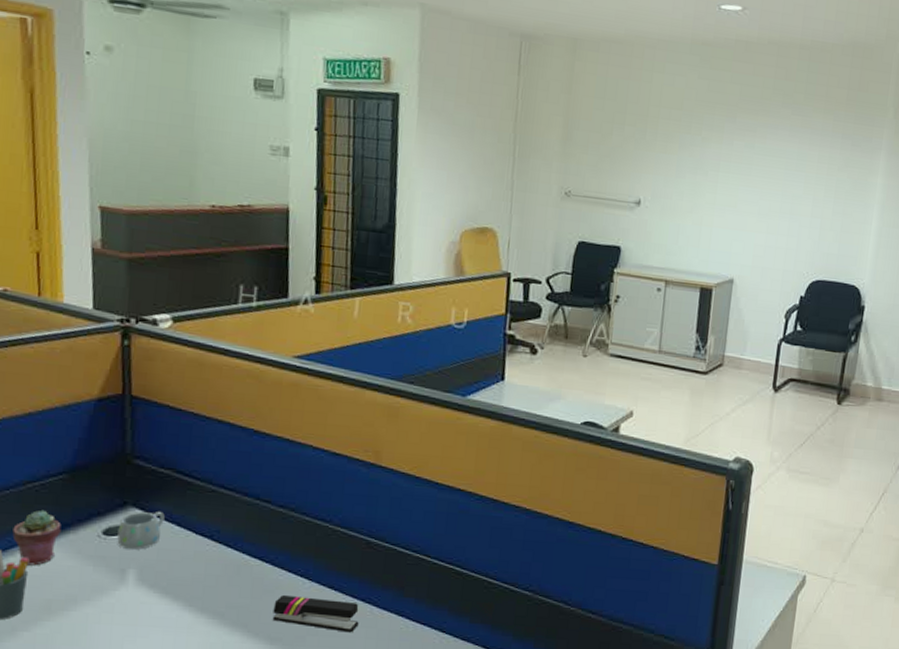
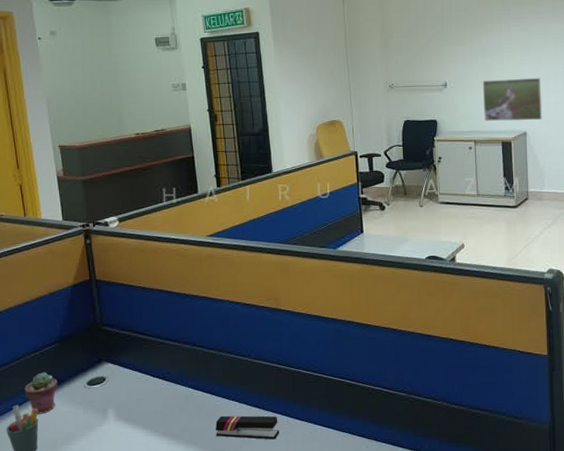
mug: present [117,512,165,550] -> none [98,364,129,394]
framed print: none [682,204,762,267] -> present [482,77,543,121]

